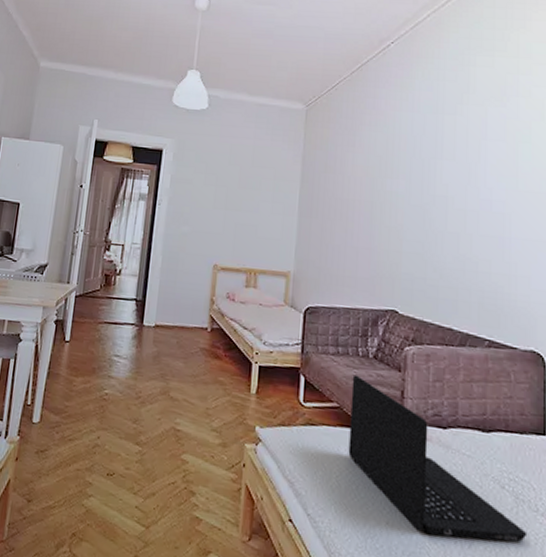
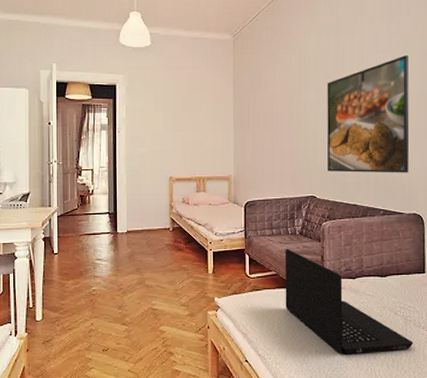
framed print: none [415,146,528,296] -> present [327,55,409,173]

